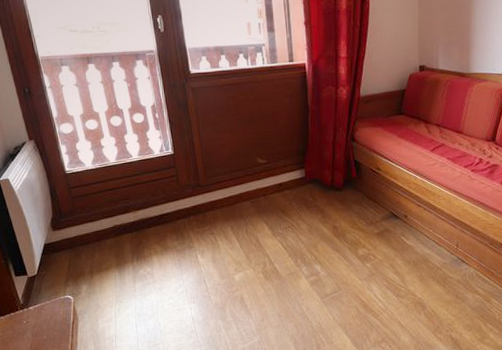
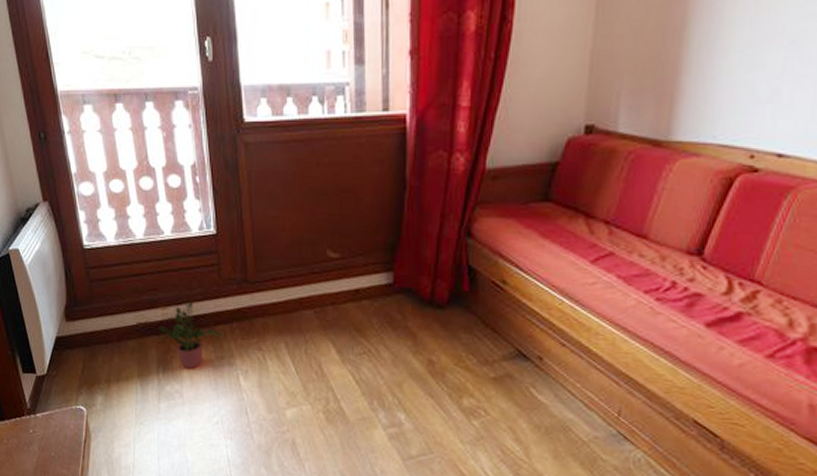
potted plant: none [131,204,183,255] -> present [158,301,222,369]

